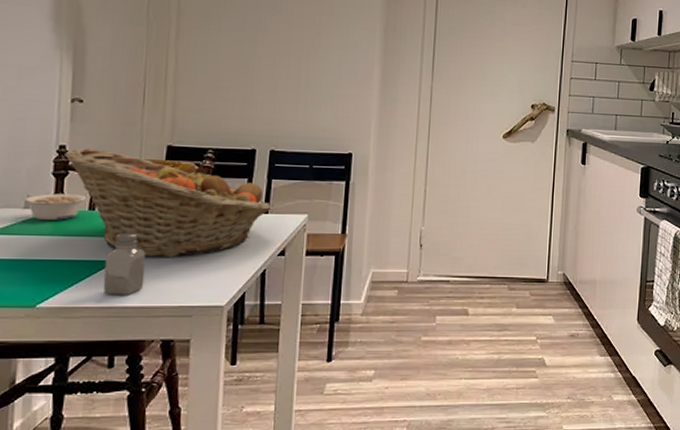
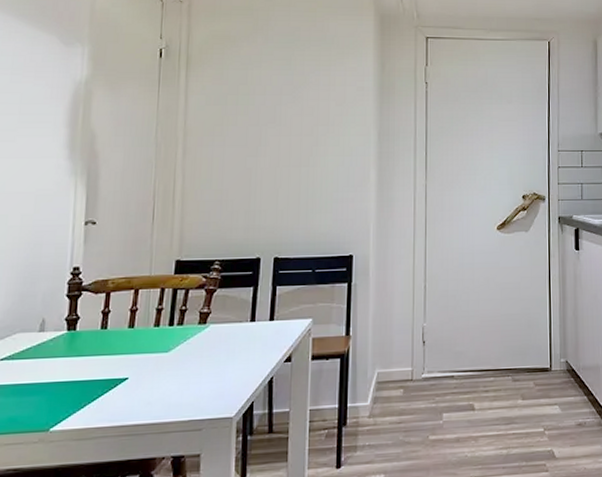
legume: present [24,193,87,220] -> none [39,314,100,342]
fruit basket: present [63,148,272,258] -> none [77,268,277,373]
saltshaker: present [102,232,146,295] -> none [114,348,156,414]

